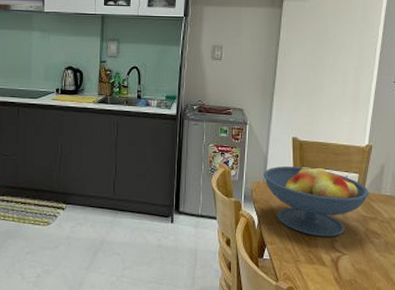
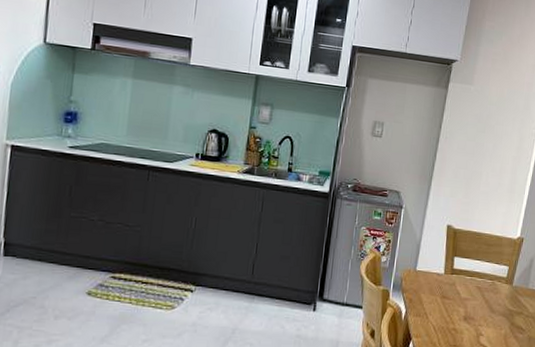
fruit bowl: present [263,164,369,237] -> none [415,253,517,331]

